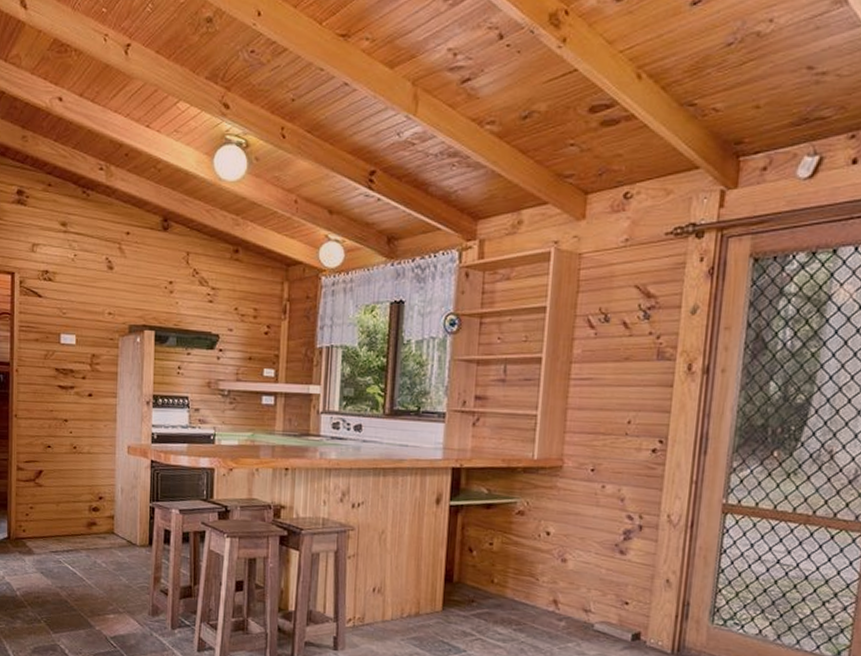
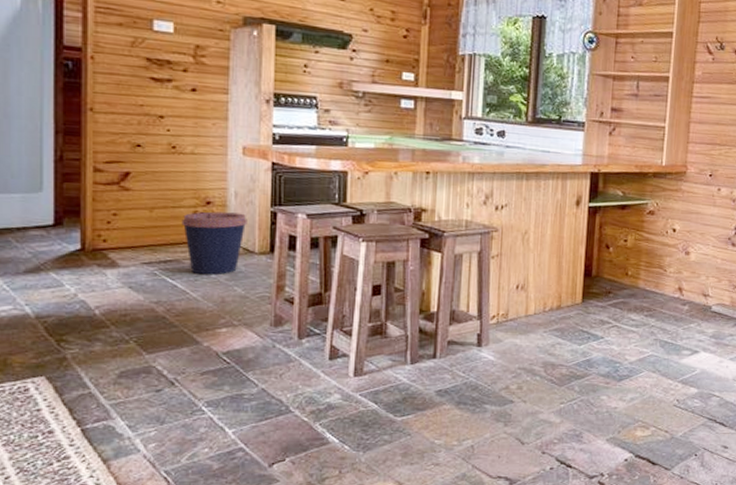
coffee cup: none [80,506,131,565] -> present [181,211,247,275]

